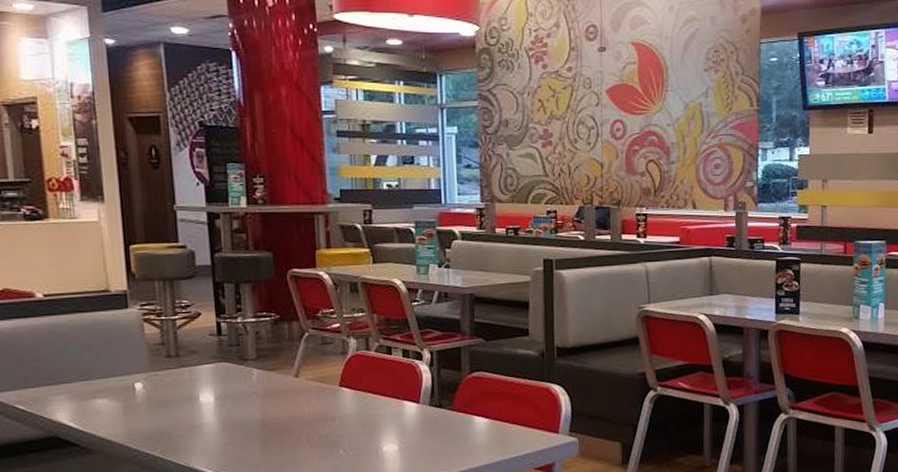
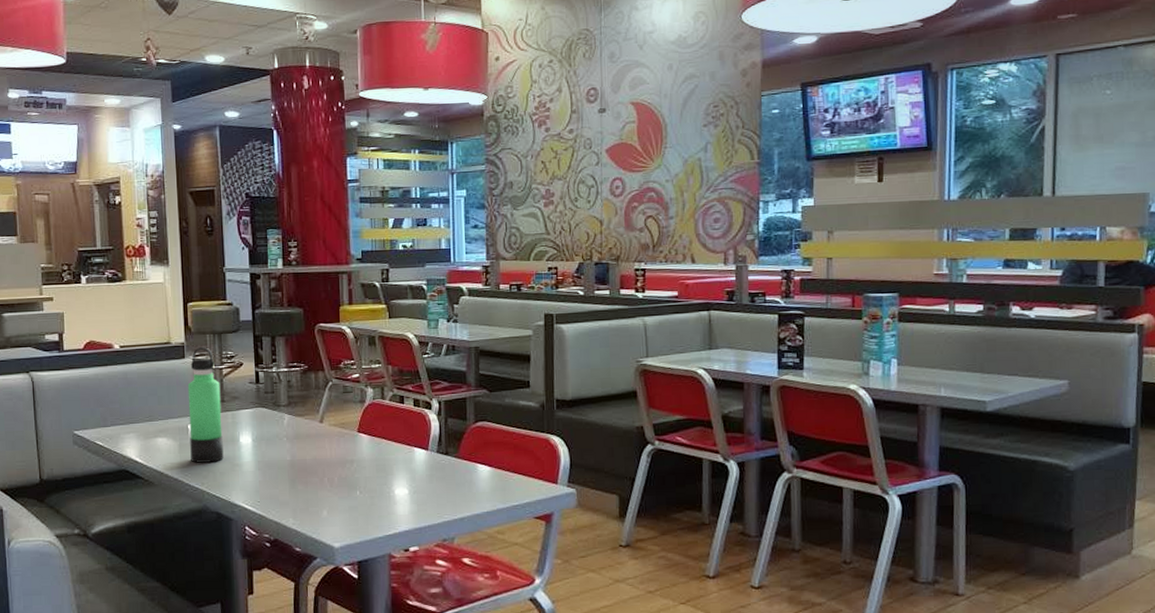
thermos bottle: none [132,295,180,426] -> present [187,347,224,463]

